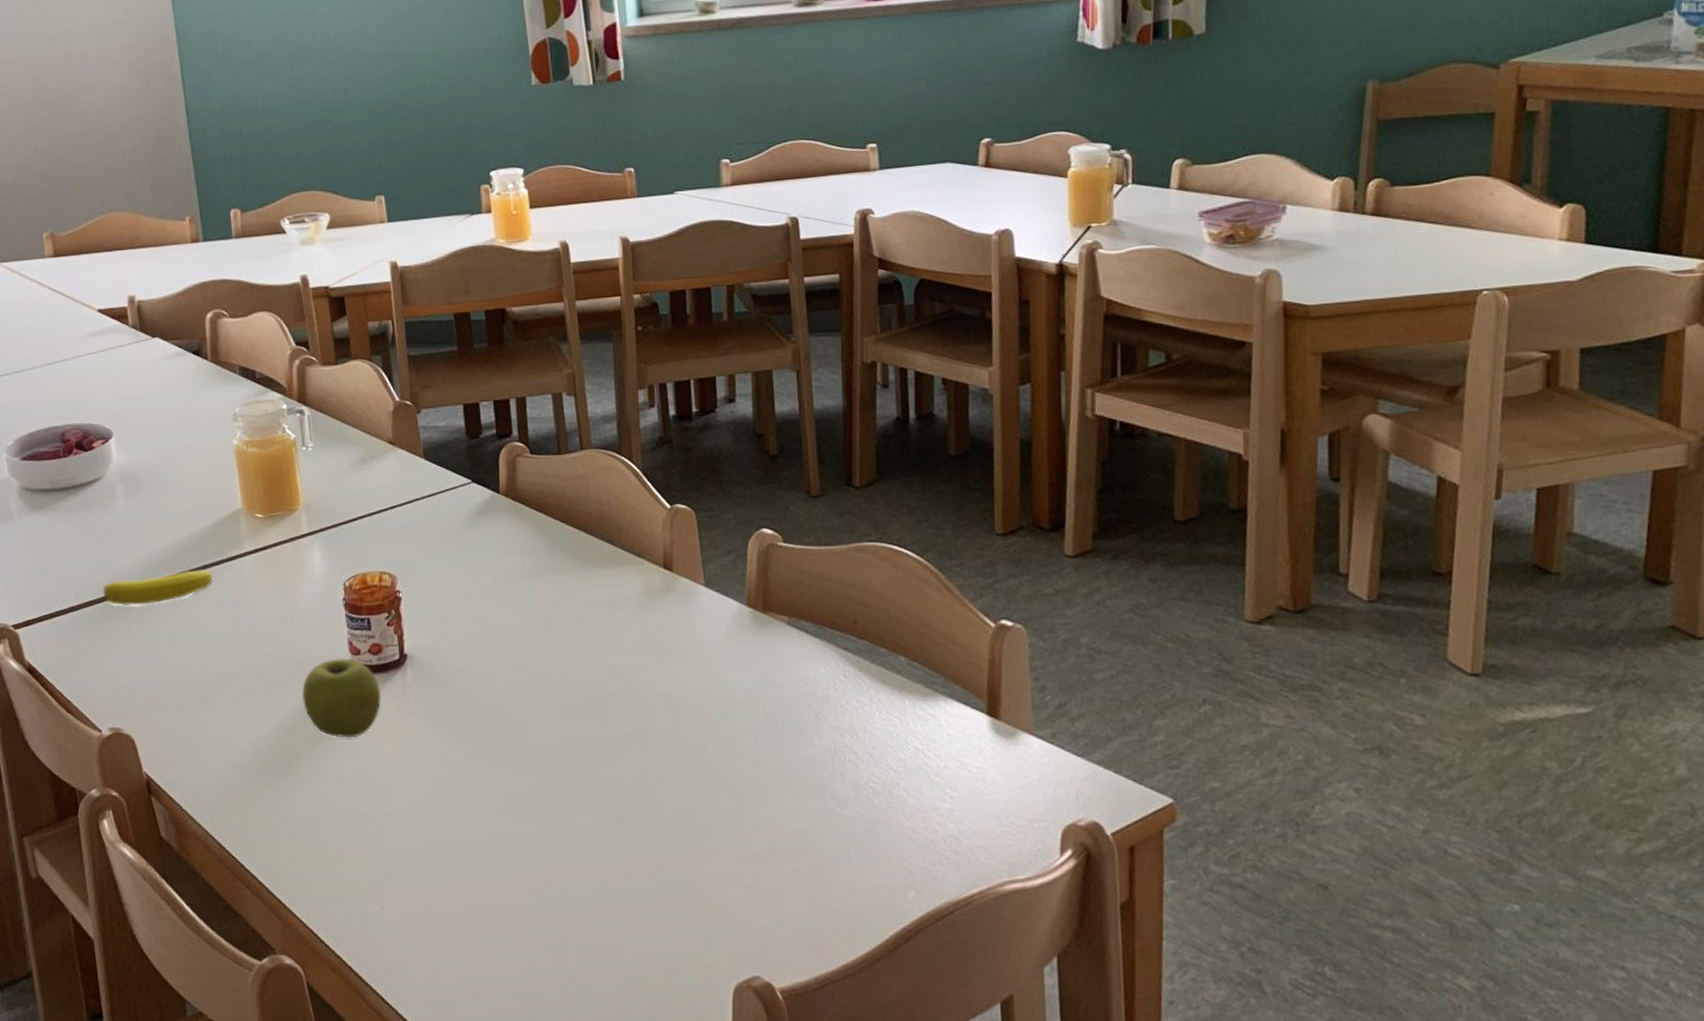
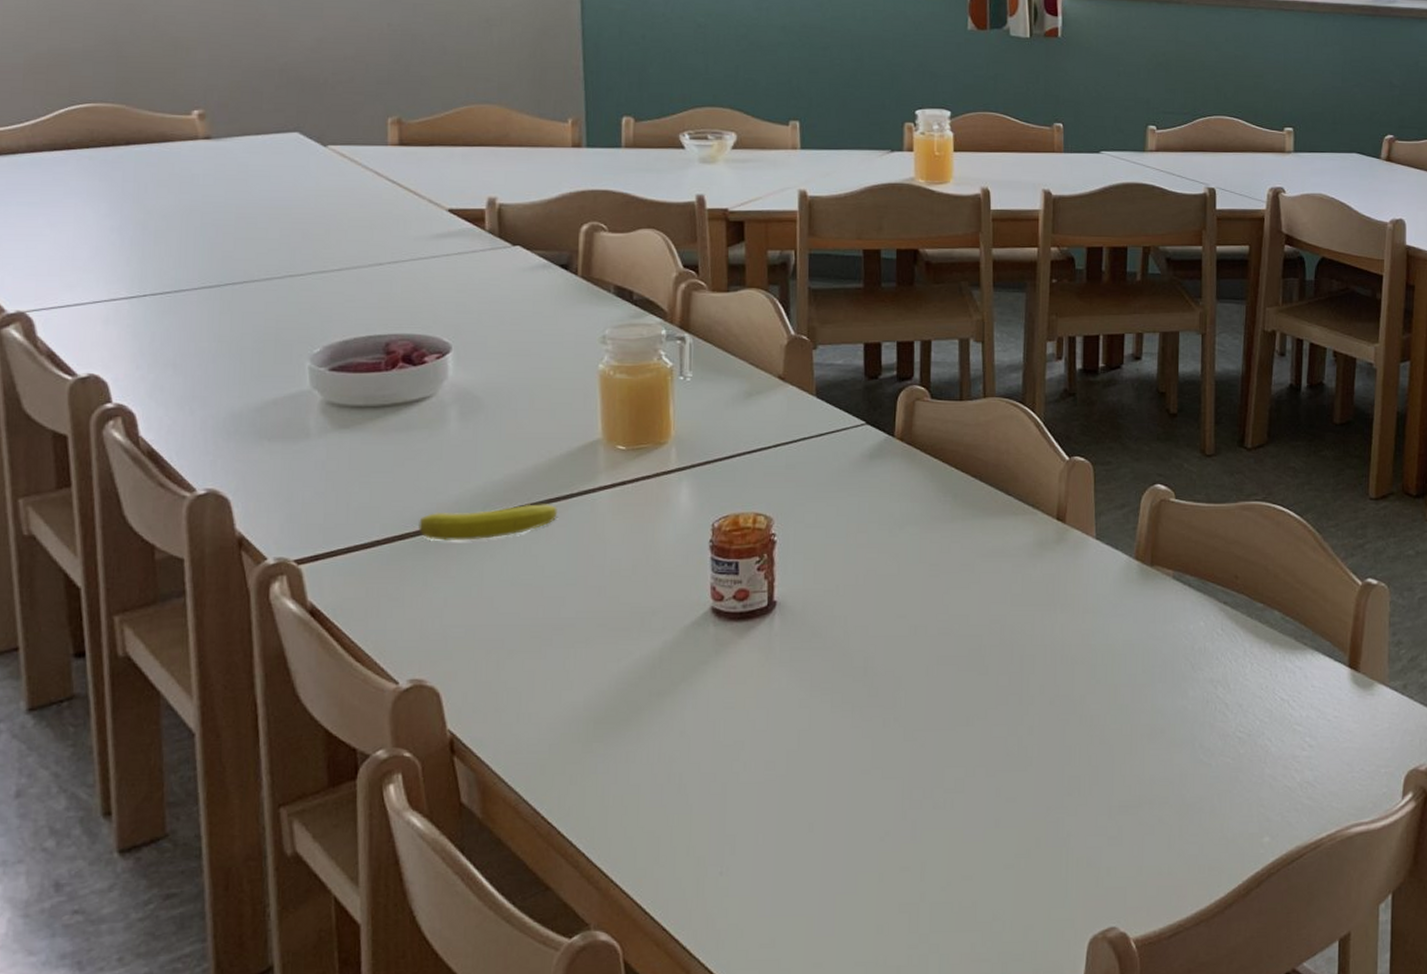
apple: present [302,658,381,738] -> none [650,605,744,690]

